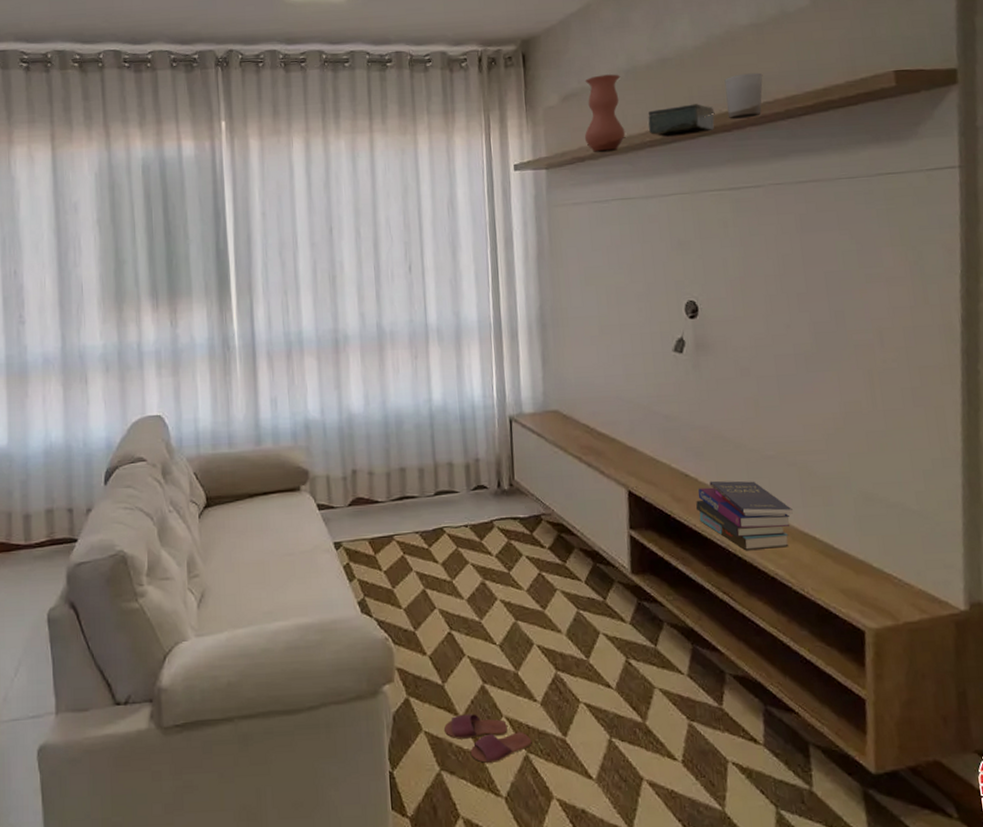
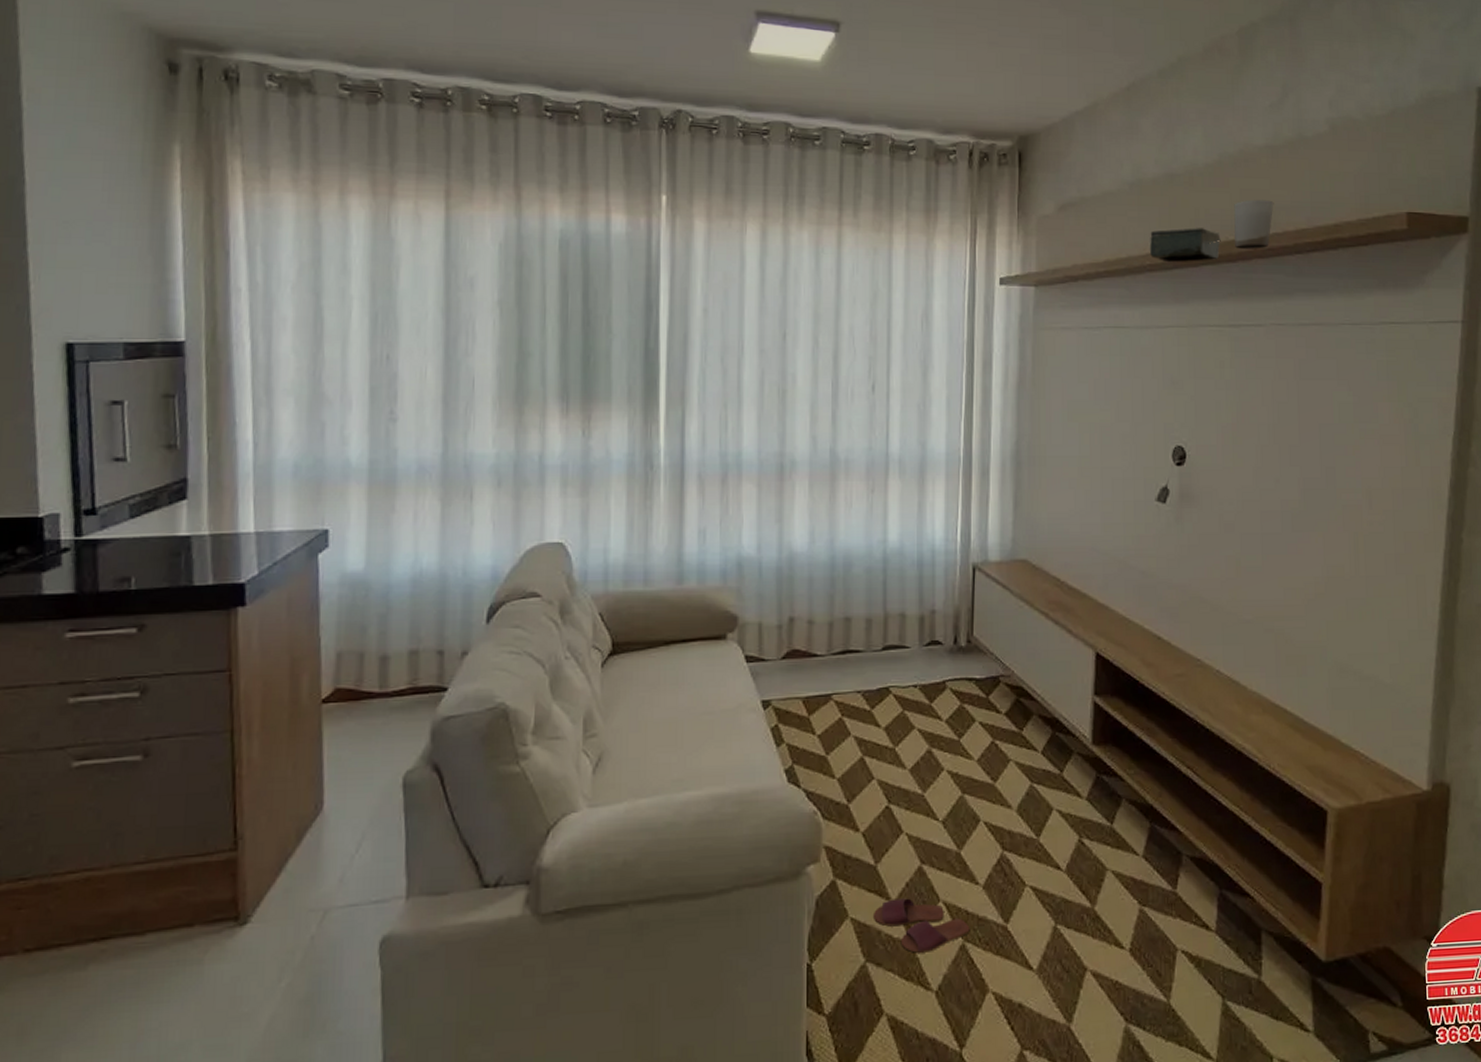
vase: present [584,74,626,153] -> none [1079,185,1124,274]
books: present [696,480,793,550] -> none [1167,645,1266,721]

